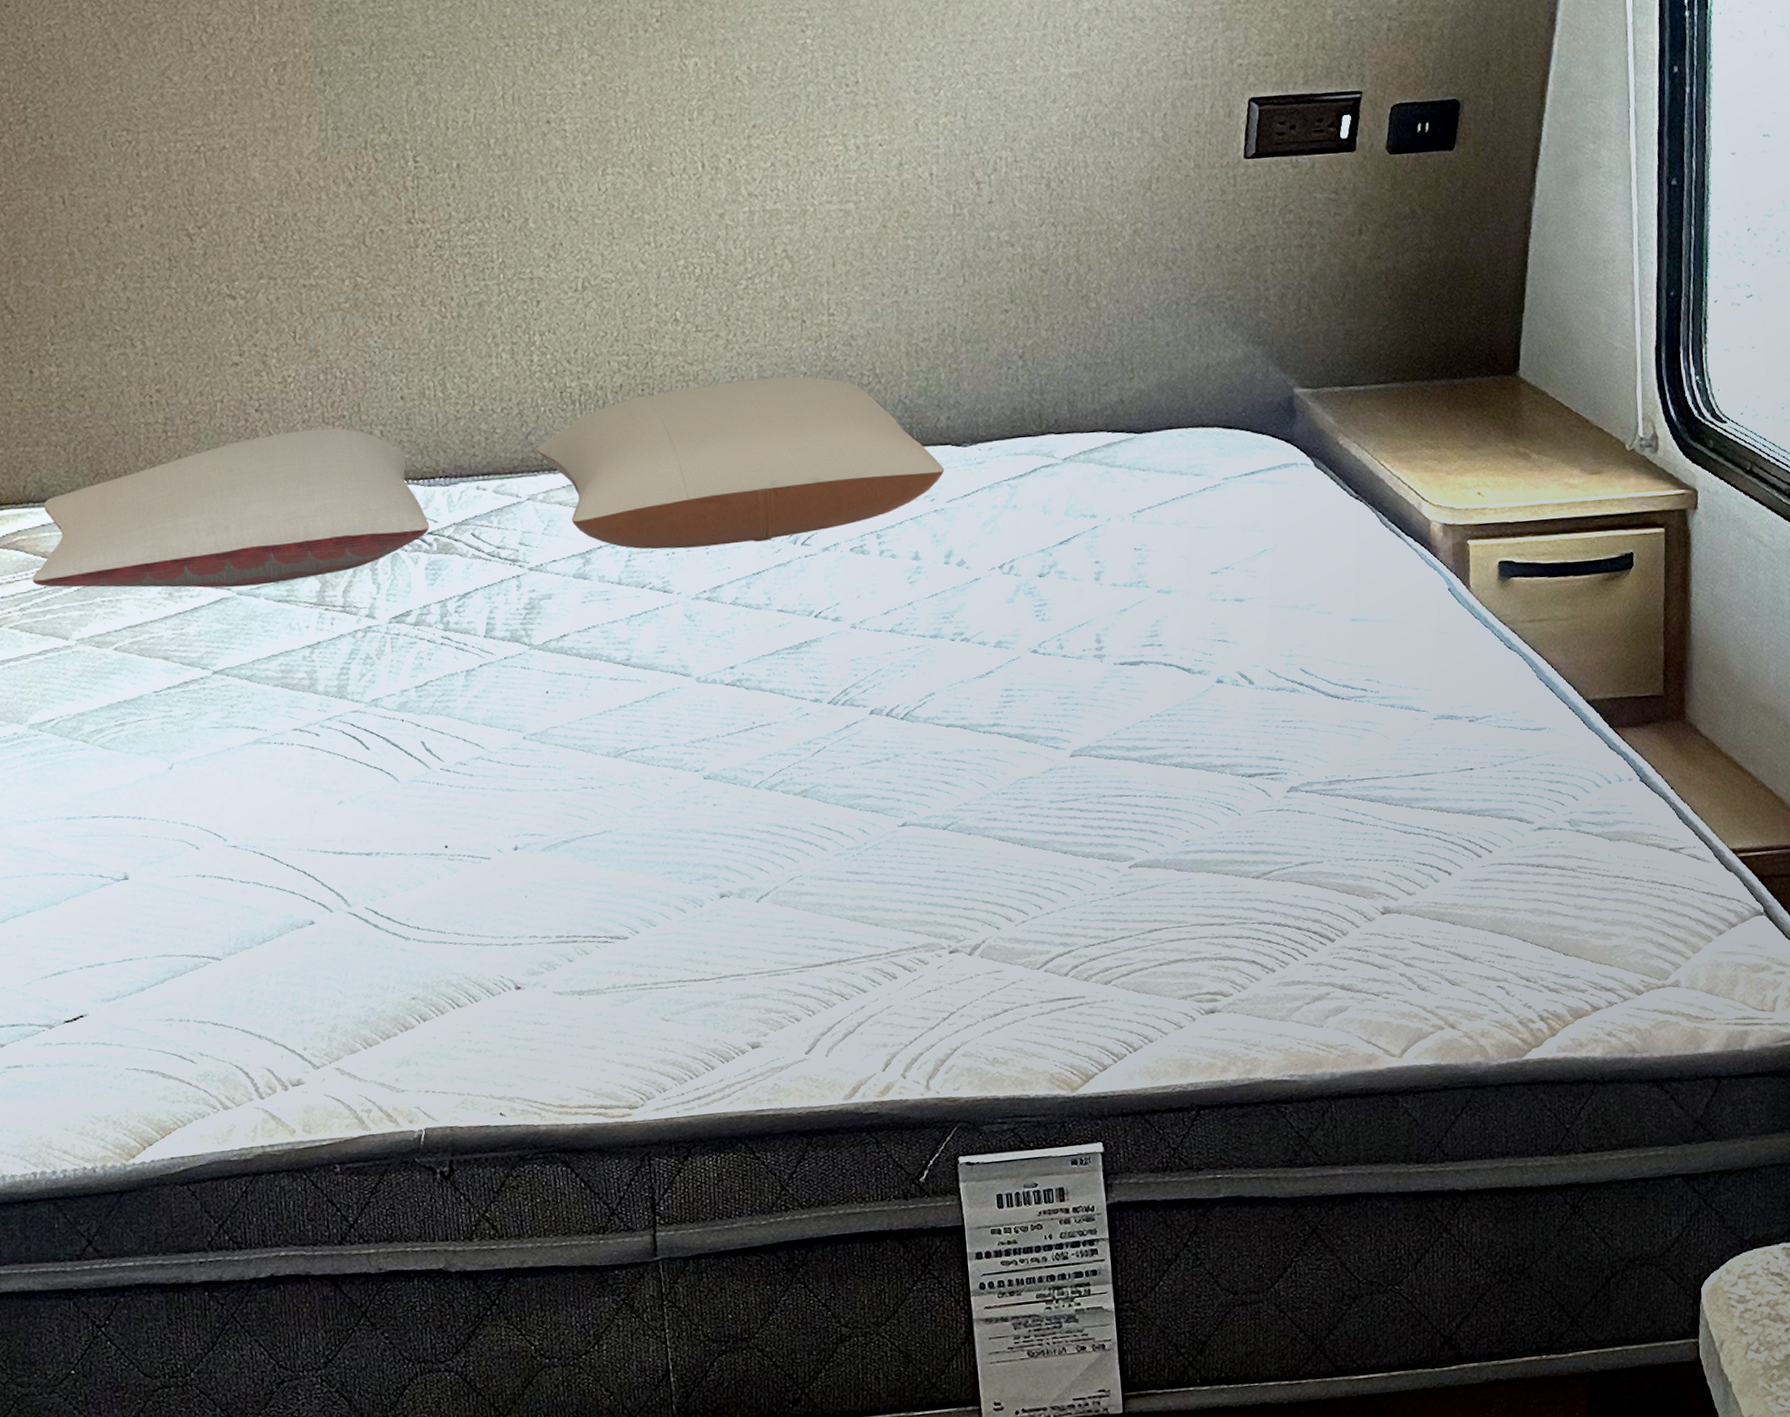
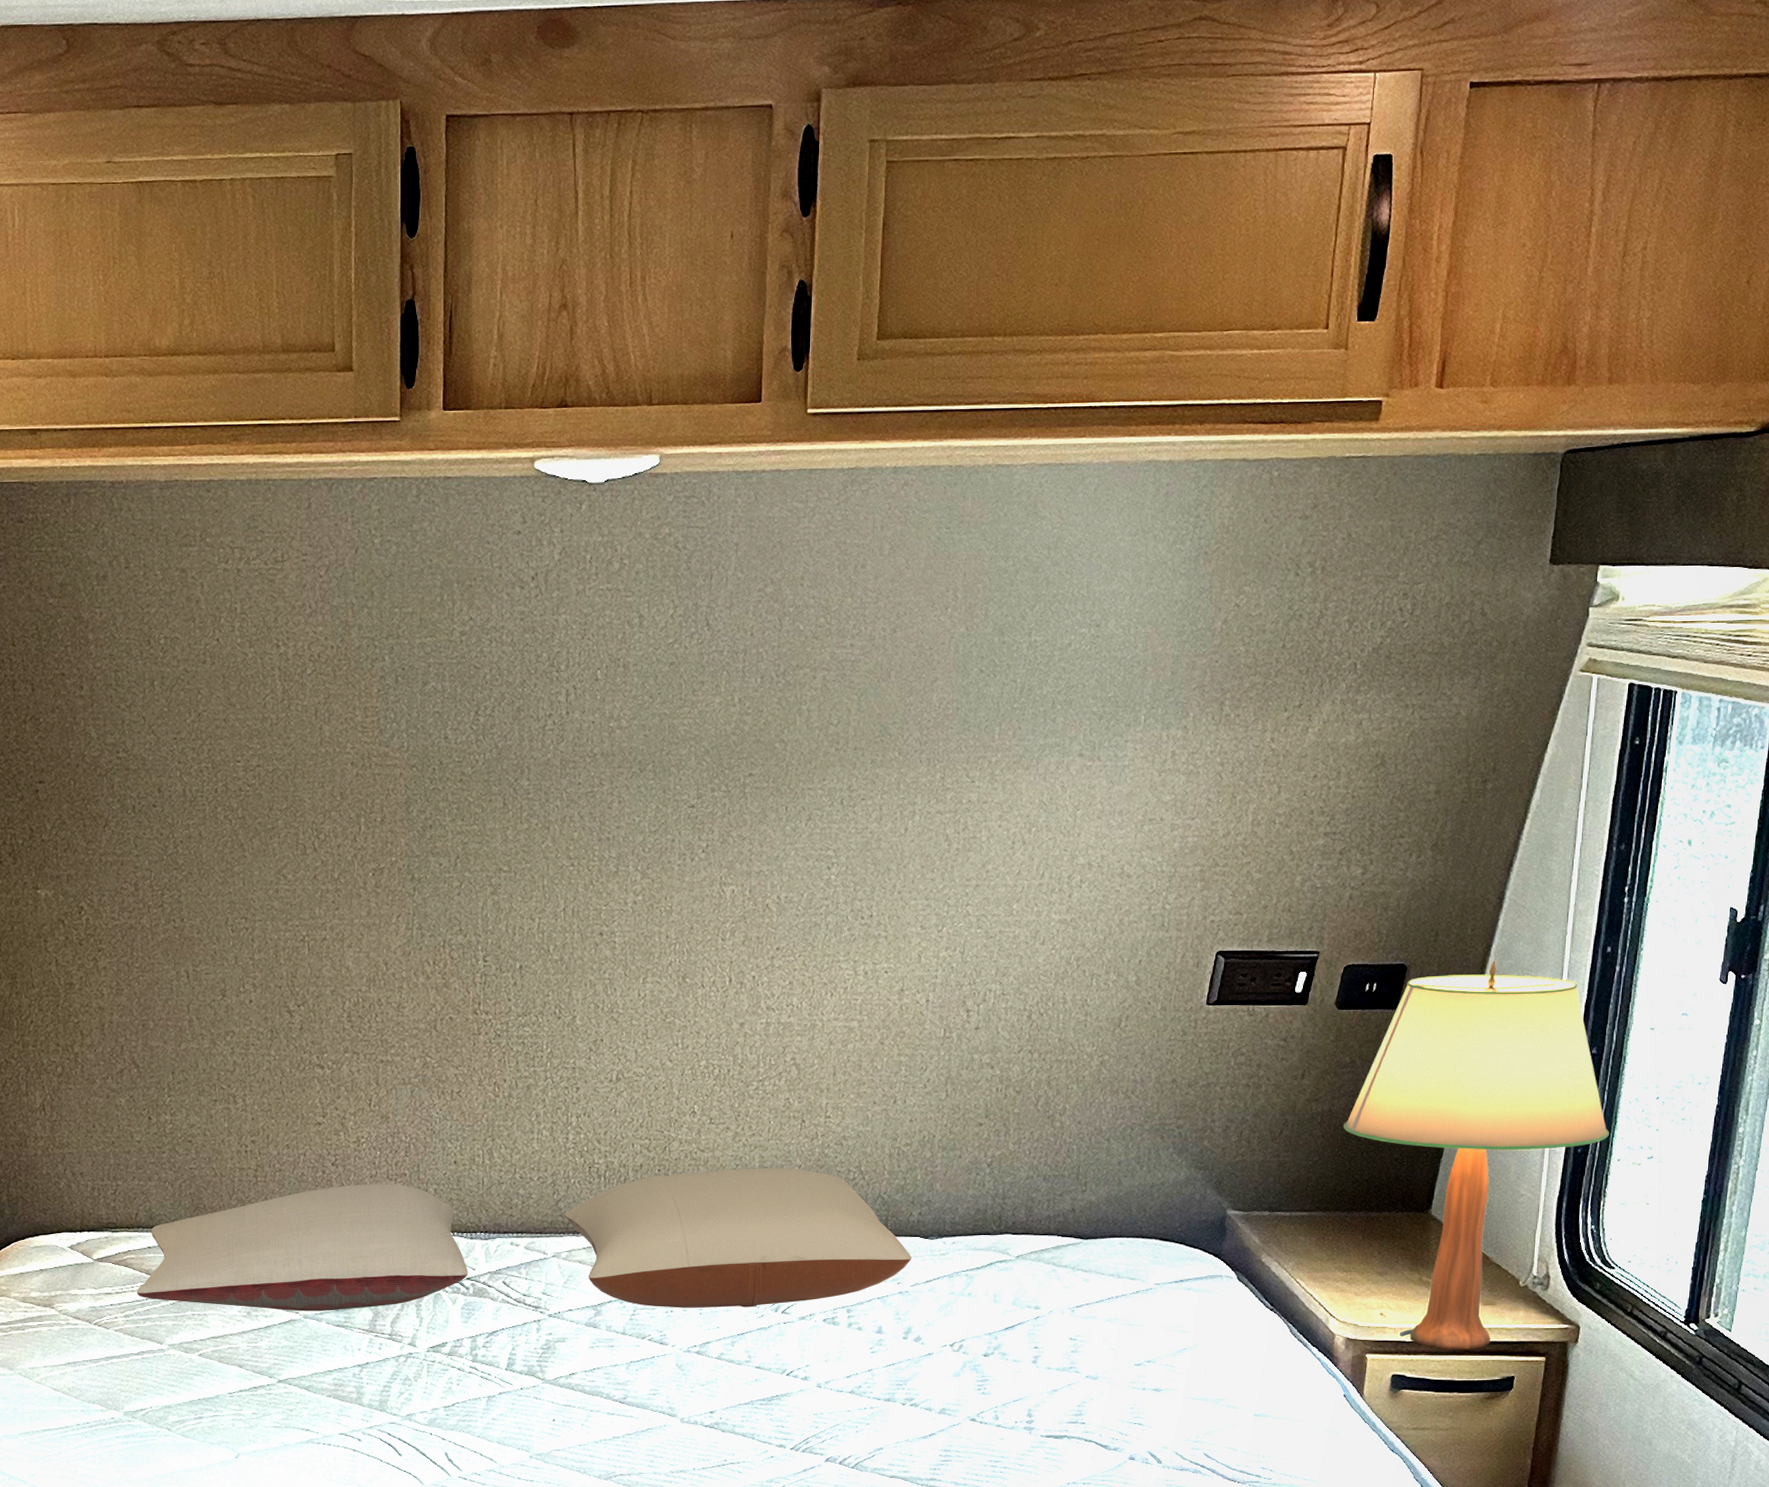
table lamp: none [1411,89,1702,529] -> present [1343,961,1609,1350]

